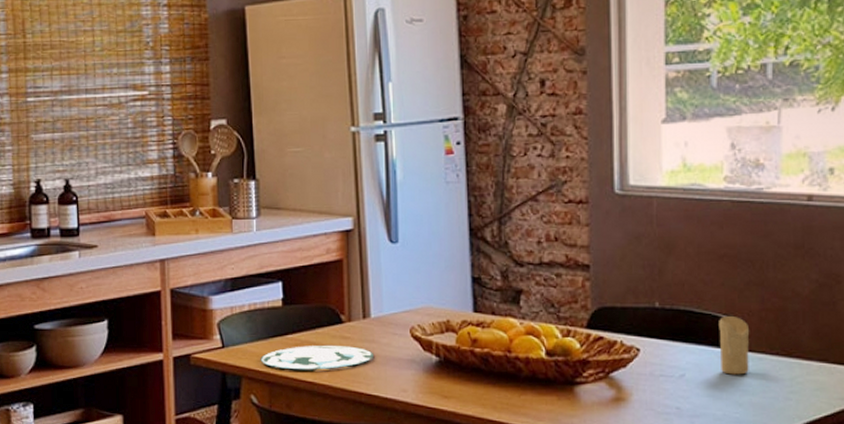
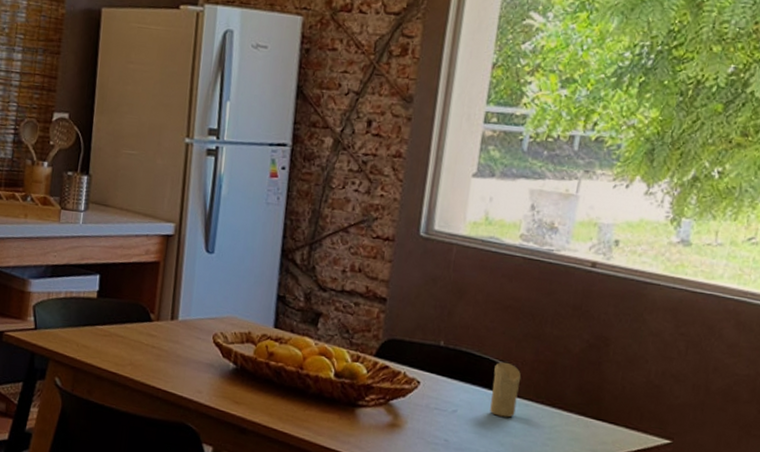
plate: present [260,345,373,370] -> none [69,337,176,363]

